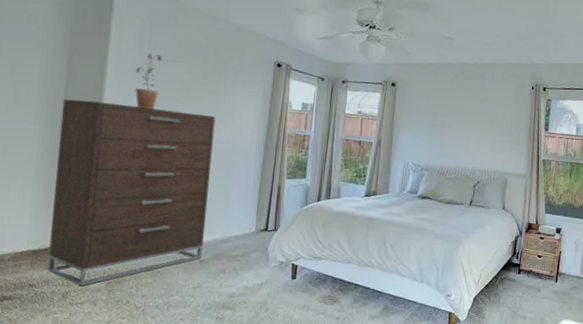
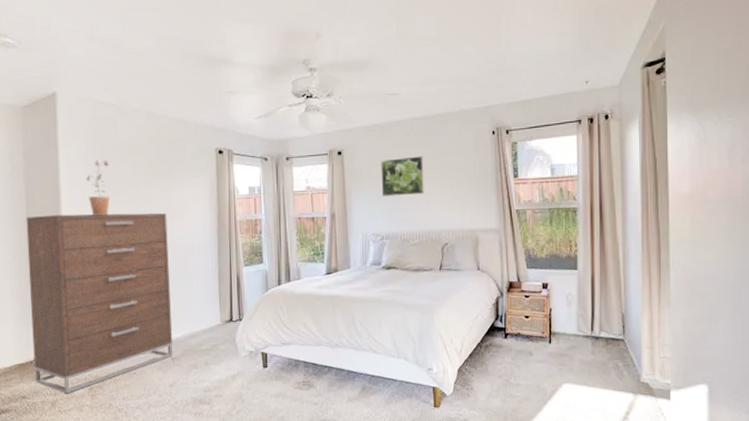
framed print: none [426,97,469,134] -> present [381,156,424,197]

